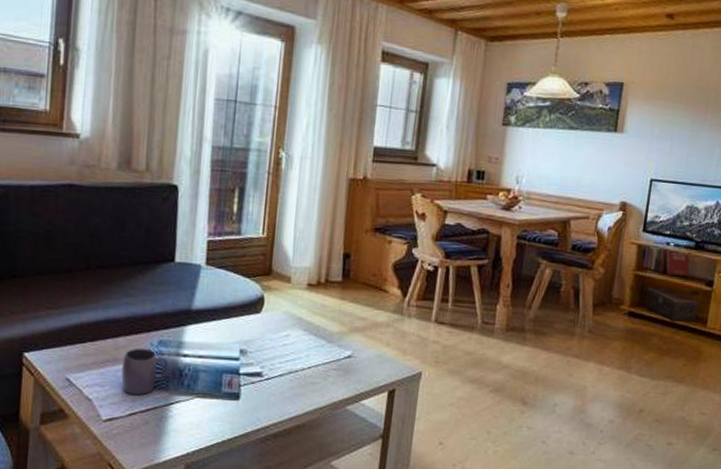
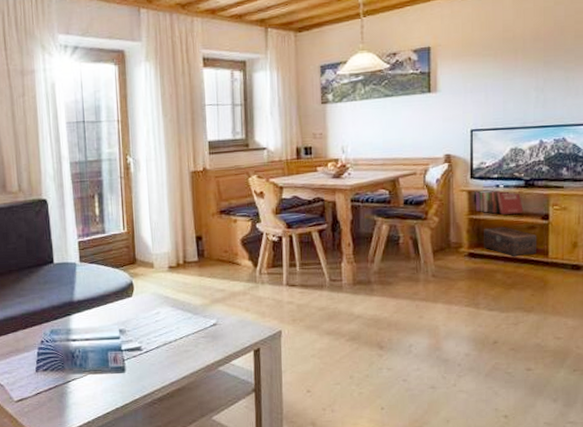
mug: present [121,348,168,396] -> none [23,338,62,378]

